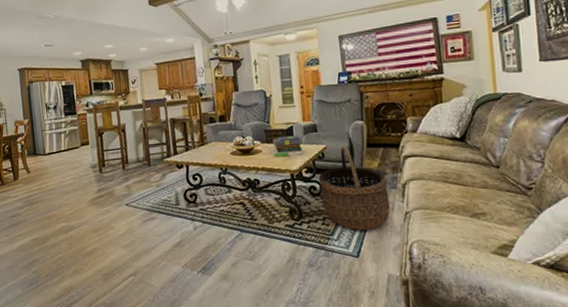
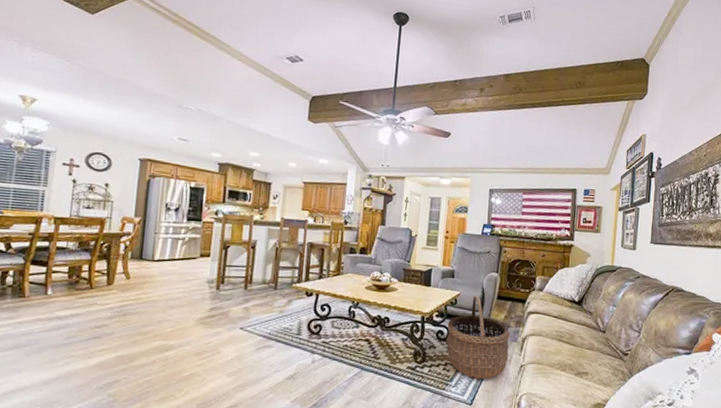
books: present [270,135,303,158] -> none [405,277,438,299]

